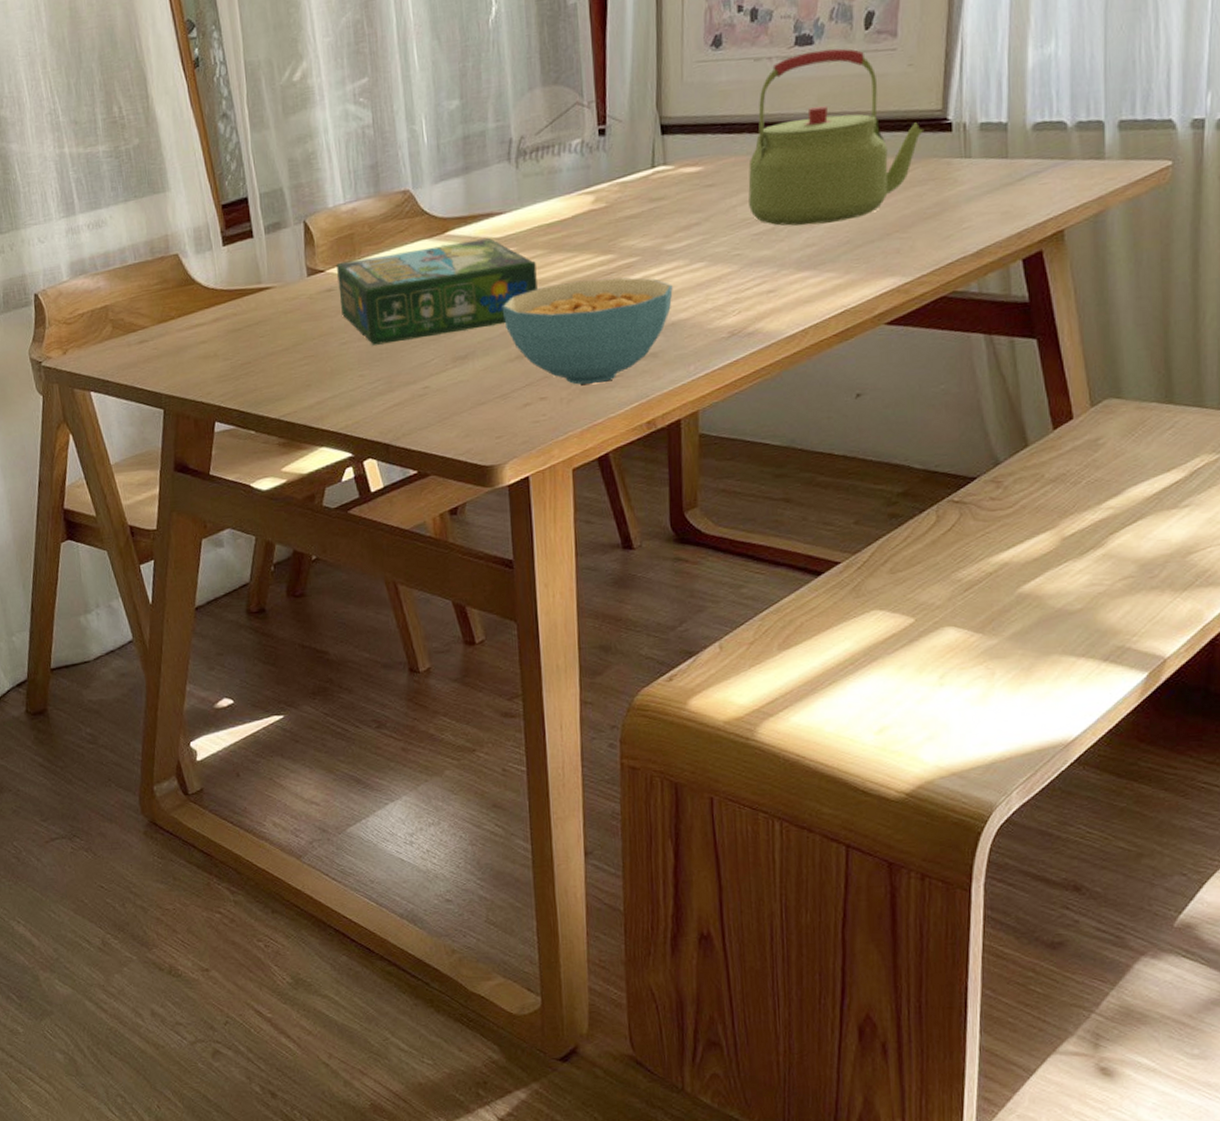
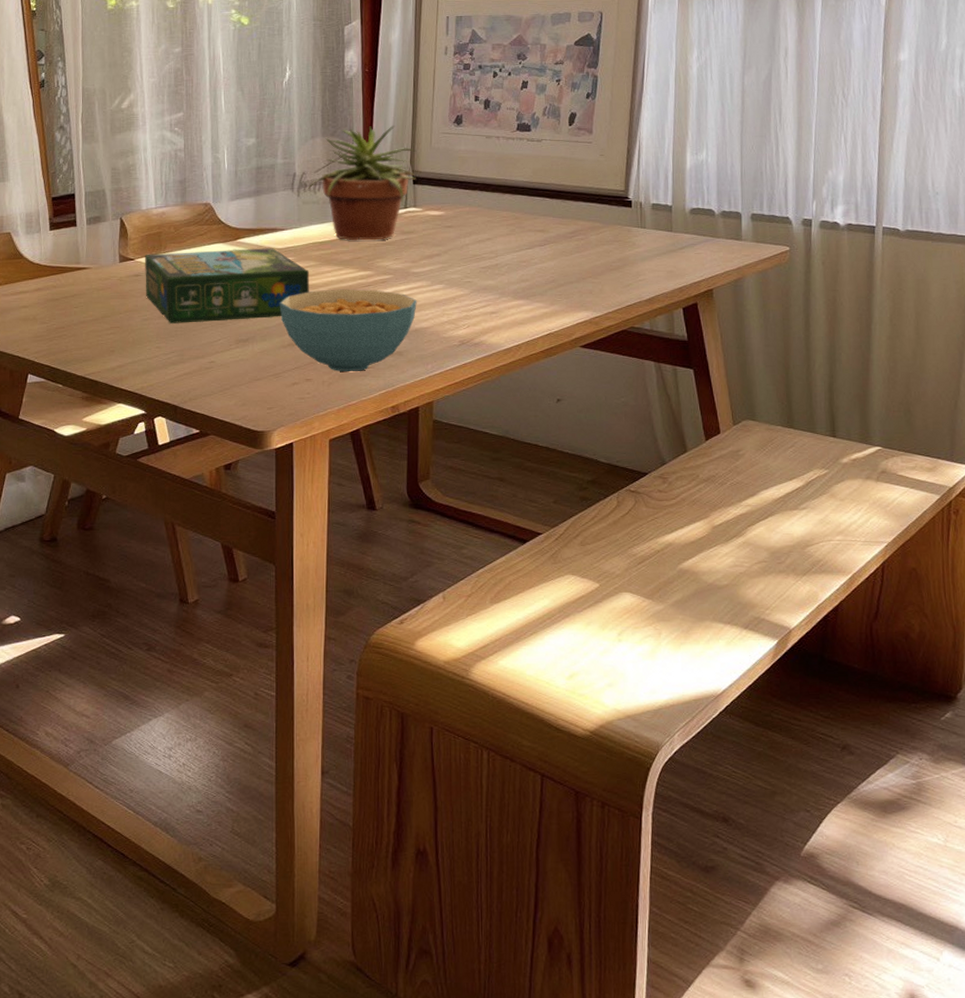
potted plant: none [527,60,665,218] -> present [307,126,416,241]
kettle: present [748,48,925,226] -> none [478,136,612,265]

